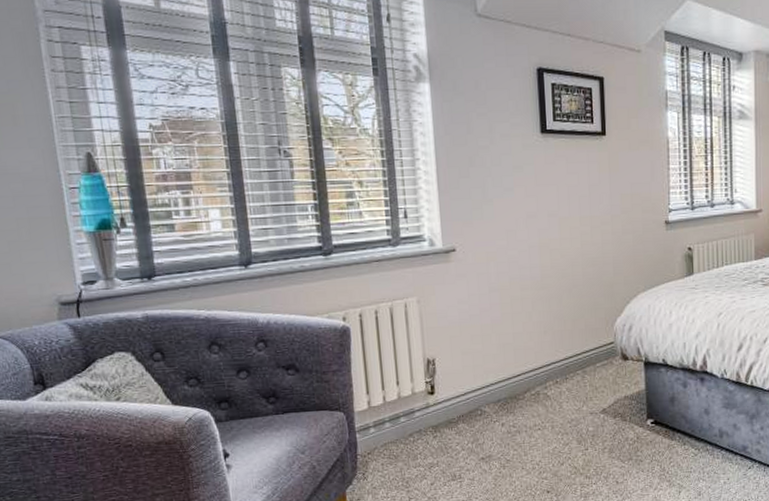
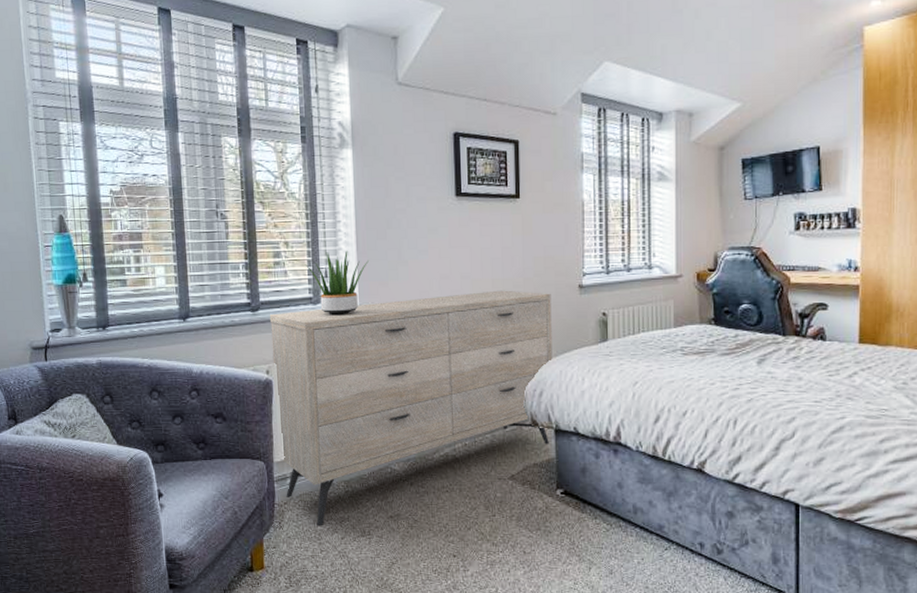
dresser: none [343,227,641,474] -> present [269,290,552,526]
potted plant: none [381,189,452,258] -> present [305,250,370,316]

